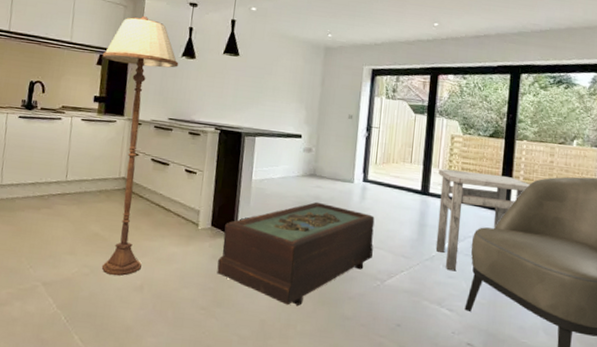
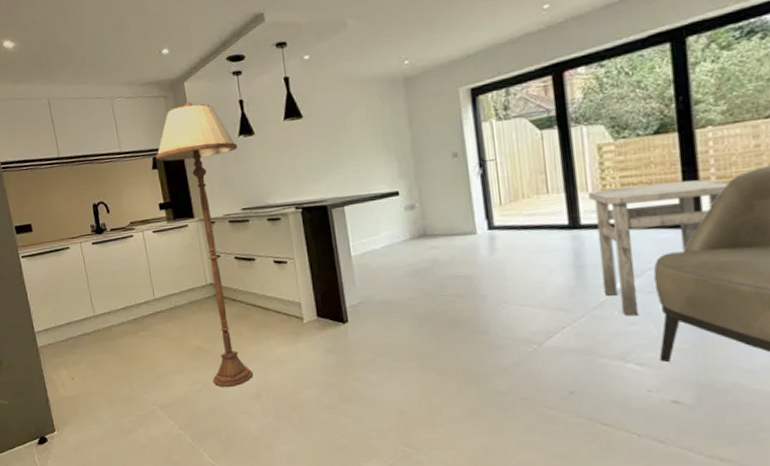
coffee table: present [217,201,375,306] -> none [333,265,520,390]

